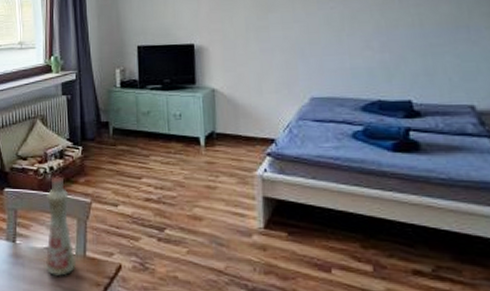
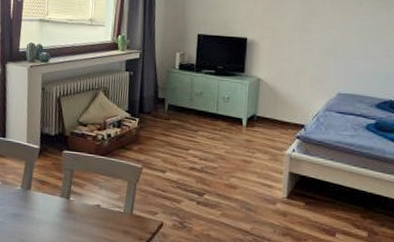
bottle: present [46,176,76,276] -> none [95,142,123,230]

